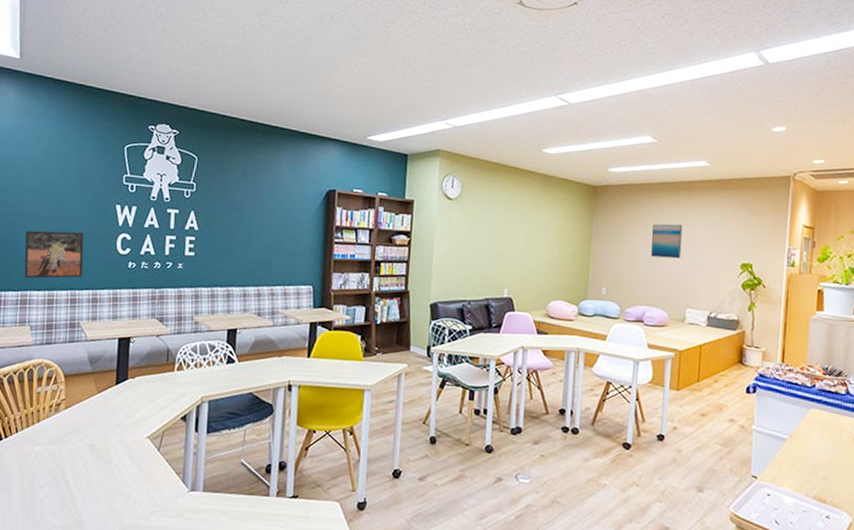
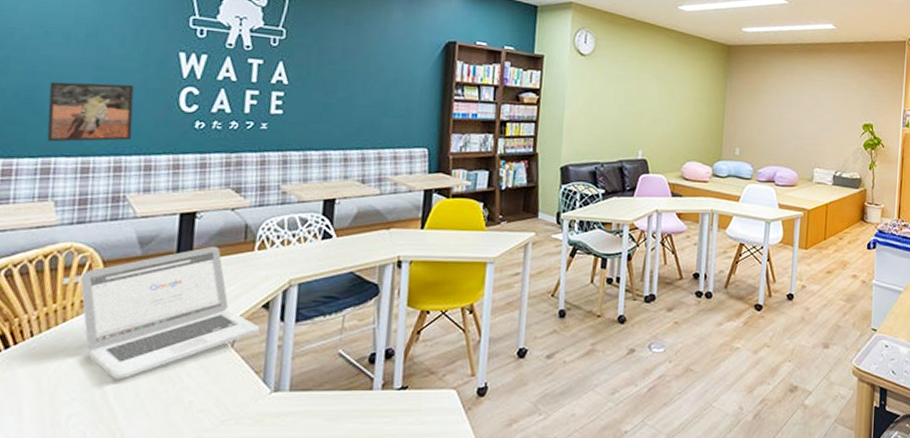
laptop: none [49,365,179,471] -> present [80,246,259,380]
wall art: present [650,224,683,259] -> none [781,84,811,119]

